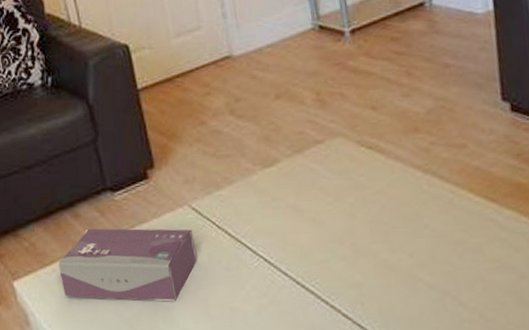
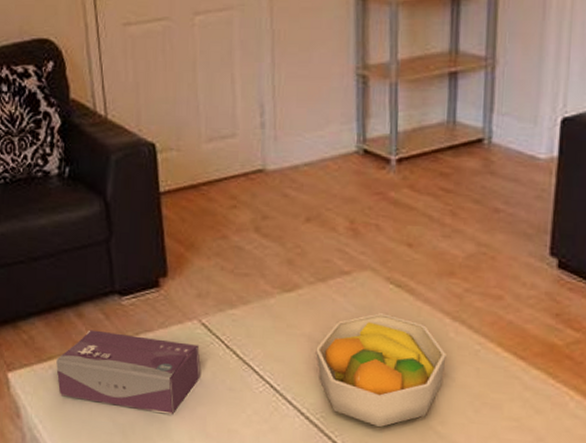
fruit bowl: none [302,175,424,286] -> present [316,313,446,428]

